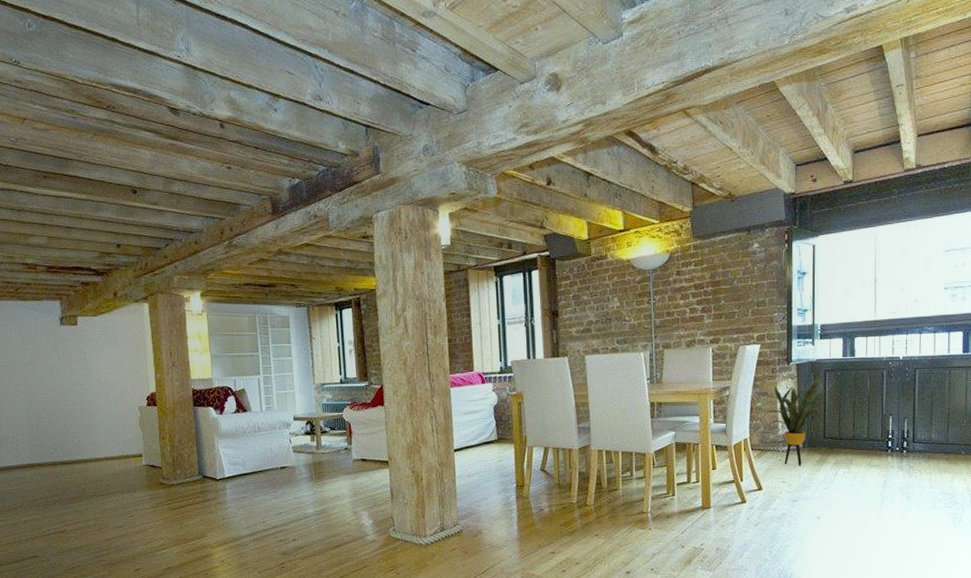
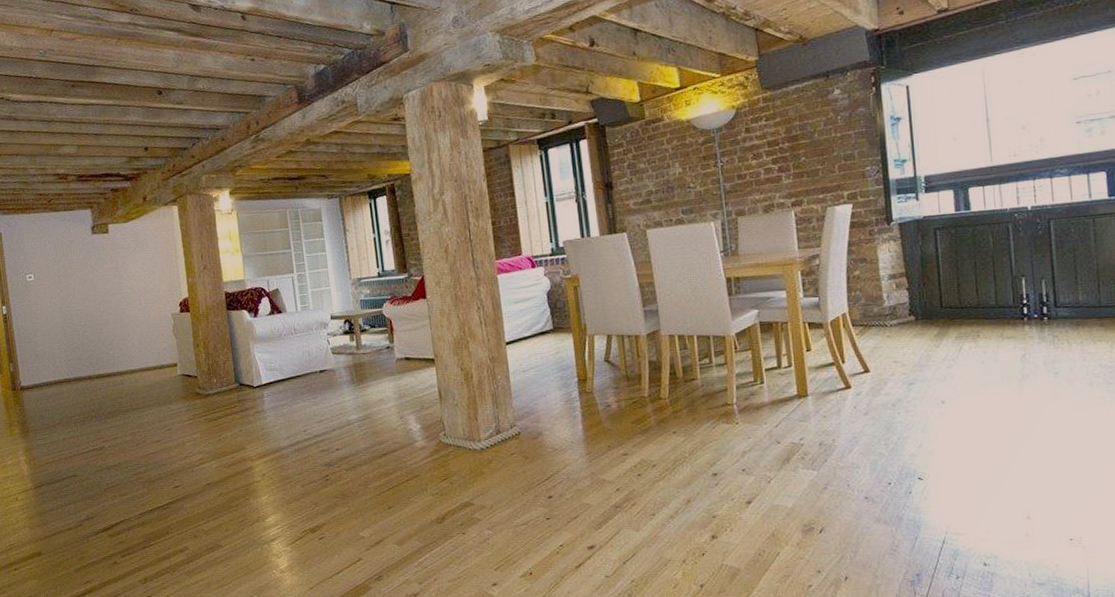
house plant: present [764,378,826,467] -> none [864,238,938,343]

